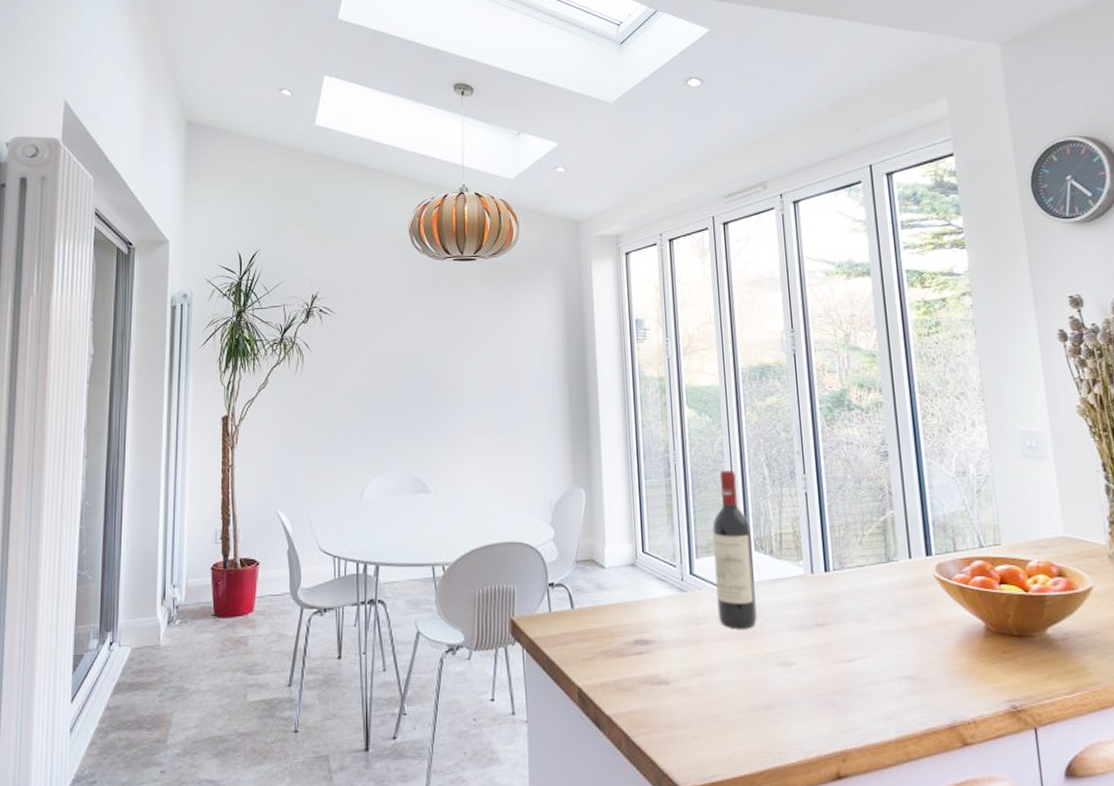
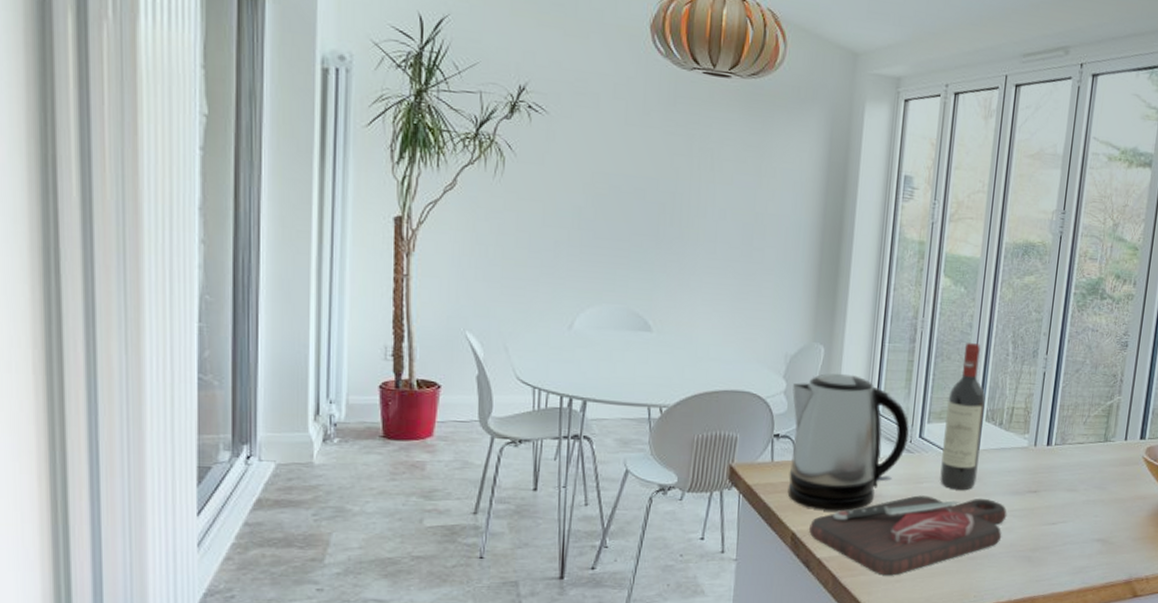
kettle: none [561,515,679,661] -> present [787,373,909,511]
cutting board: none [594,636,797,732] -> present [809,495,1007,576]

